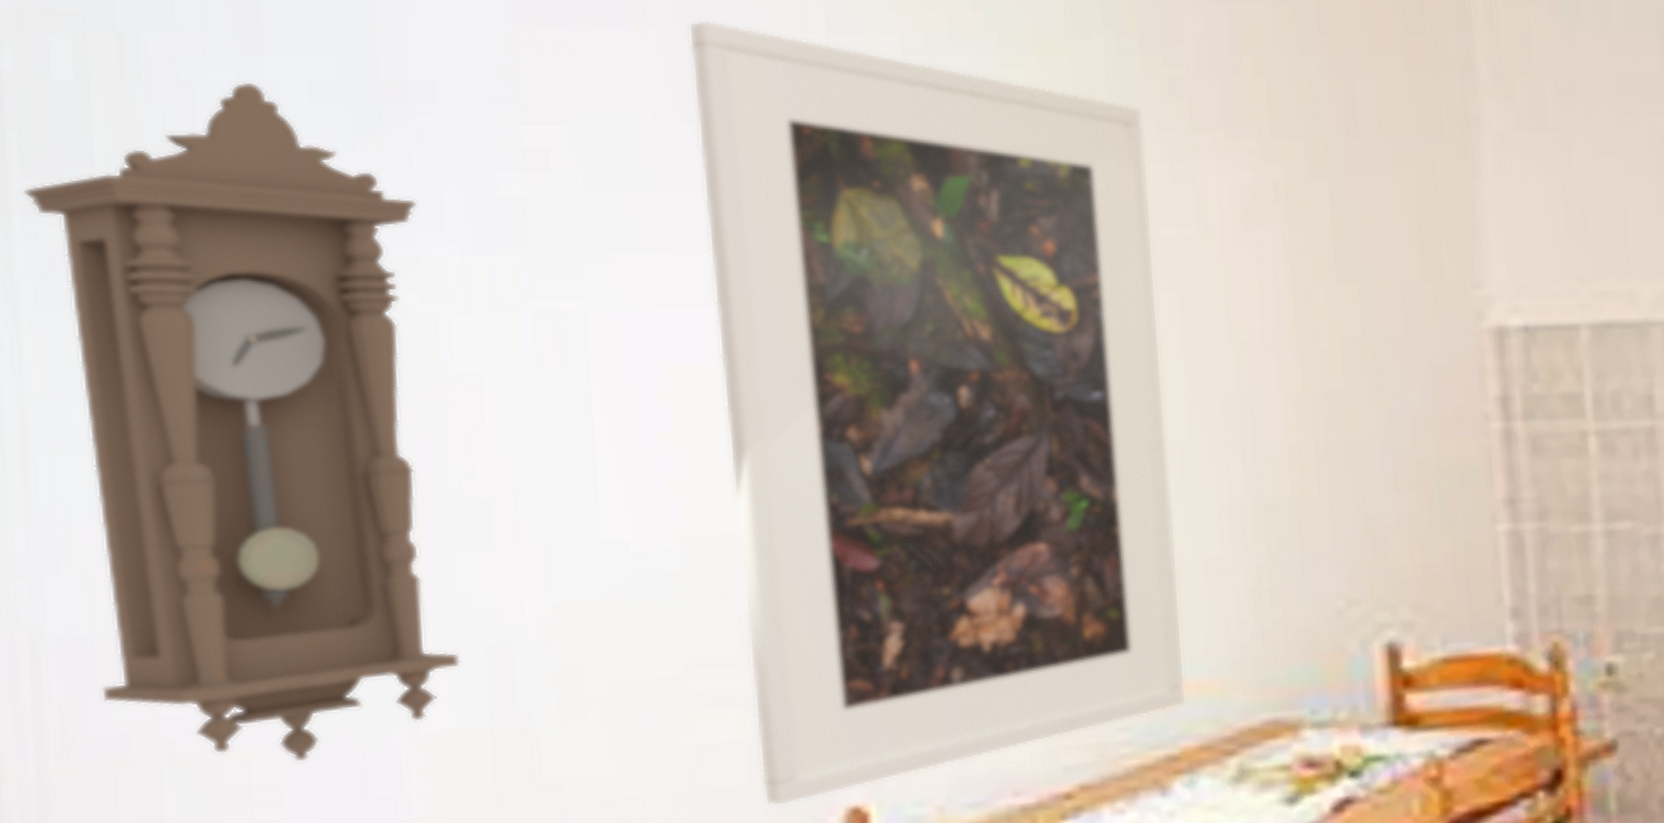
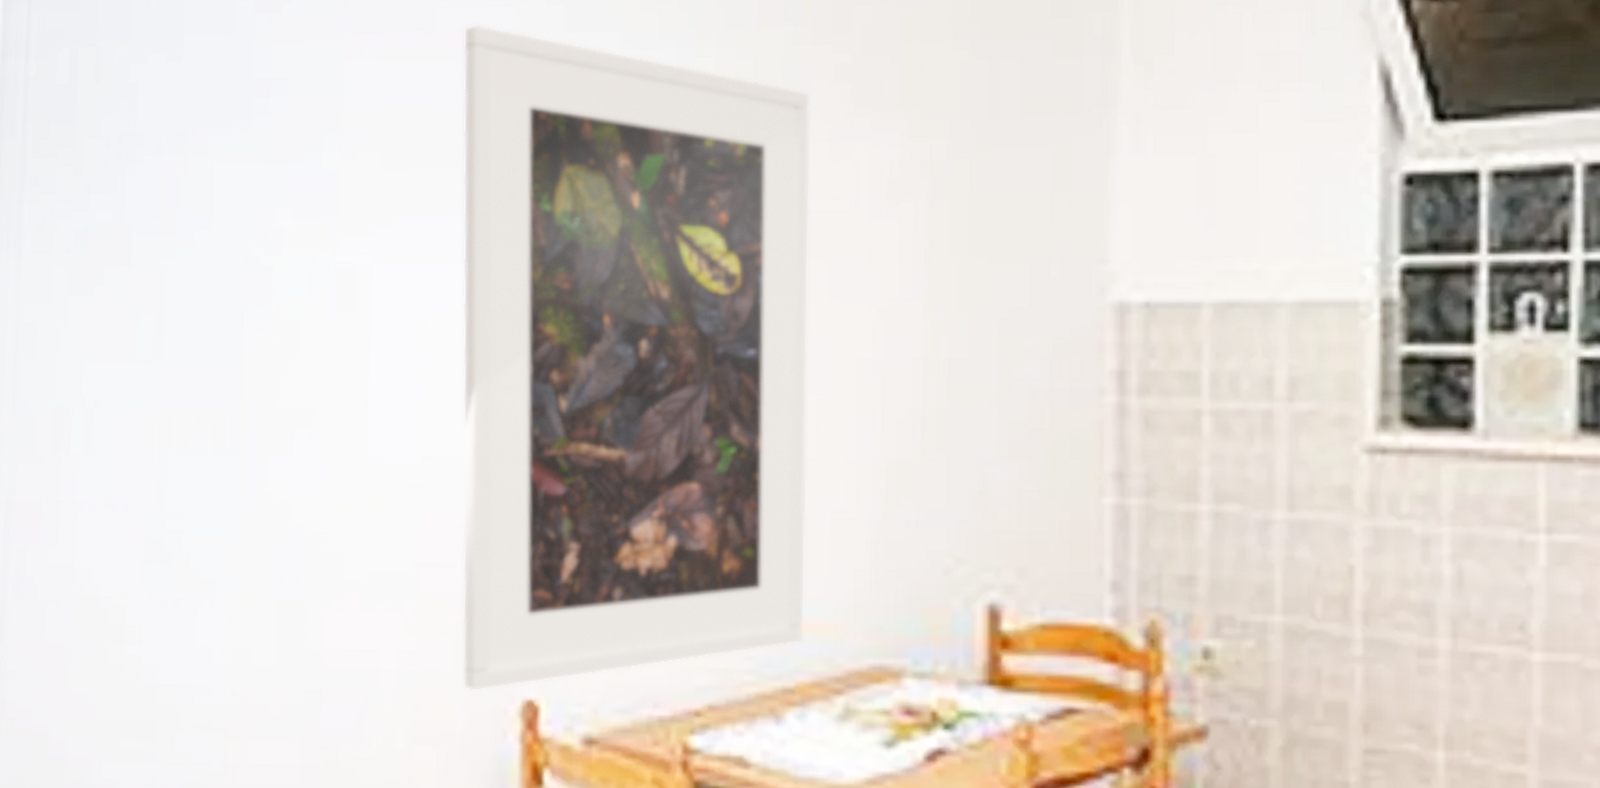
pendulum clock: present [24,82,461,762] -> none [33,82,268,612]

